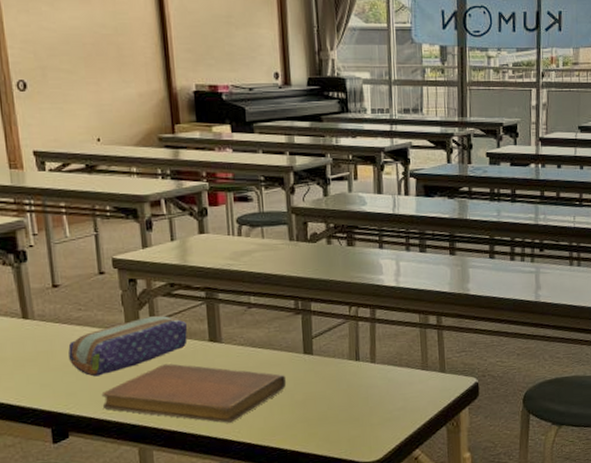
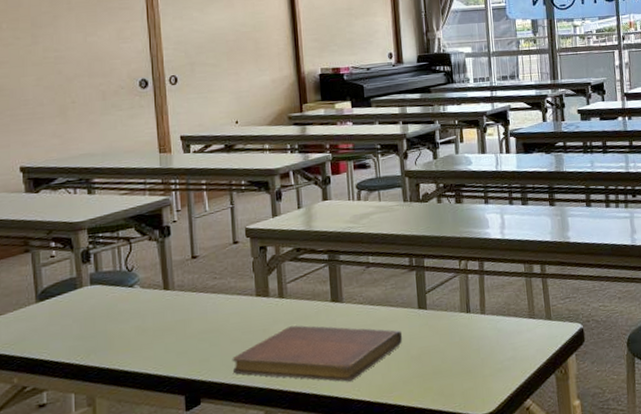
pencil case: present [68,315,188,377] -> none [203,279,312,342]

